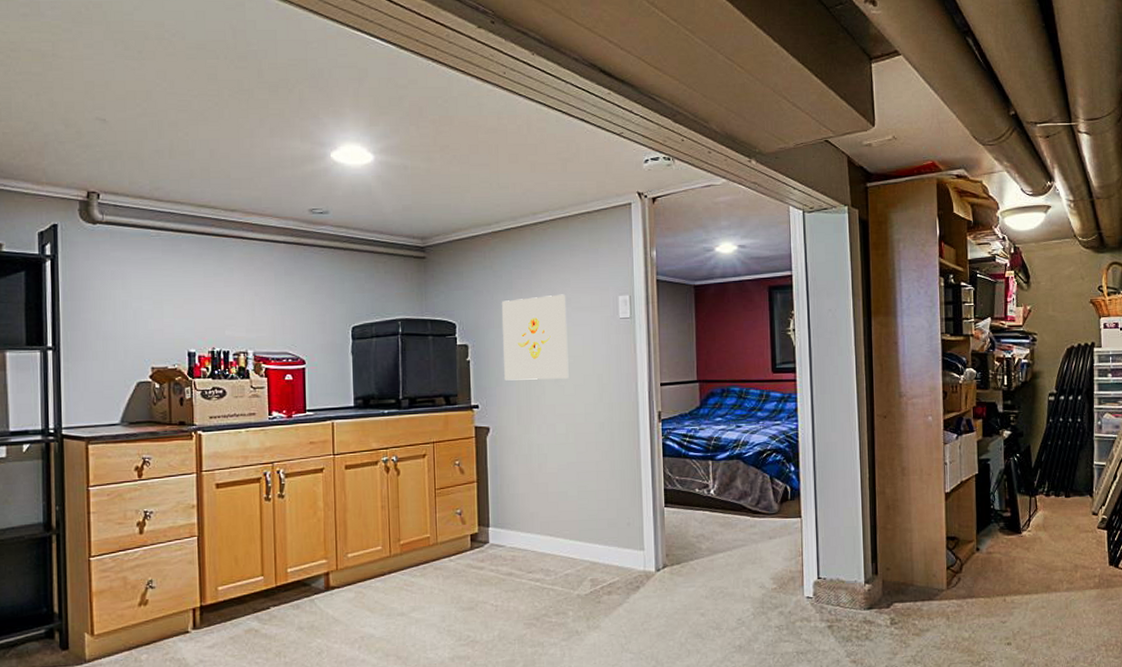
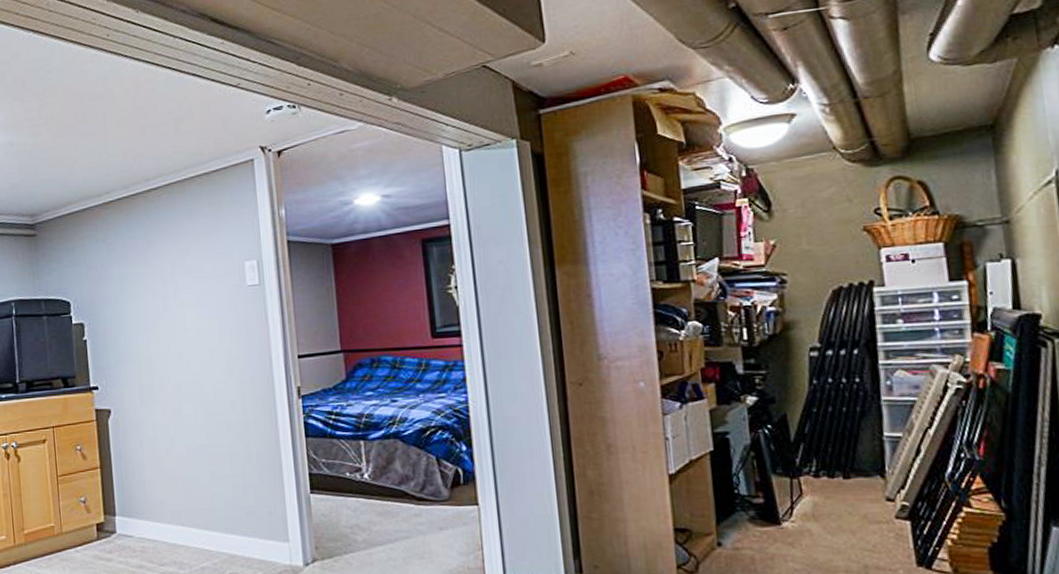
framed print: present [502,294,569,381] -> none [117,263,194,359]

